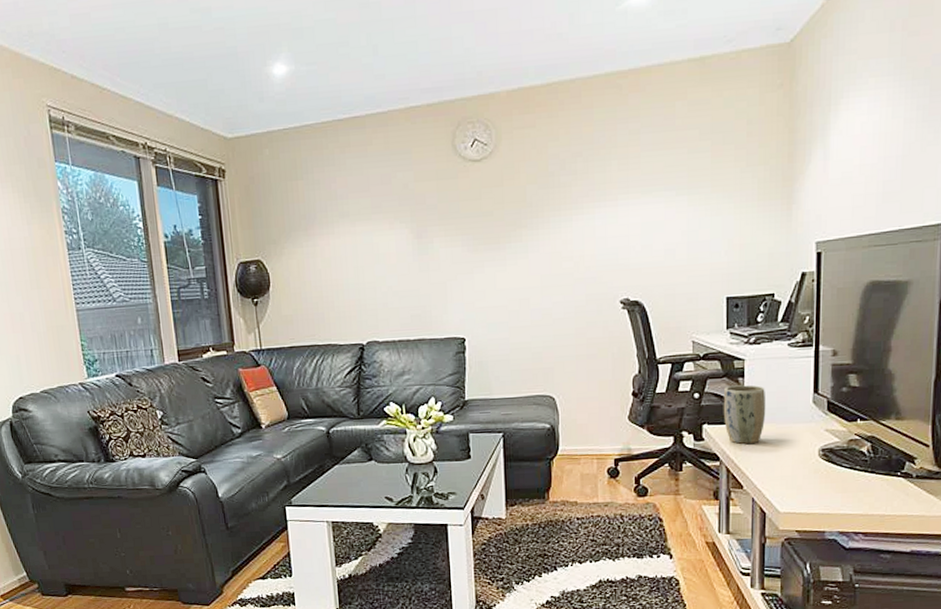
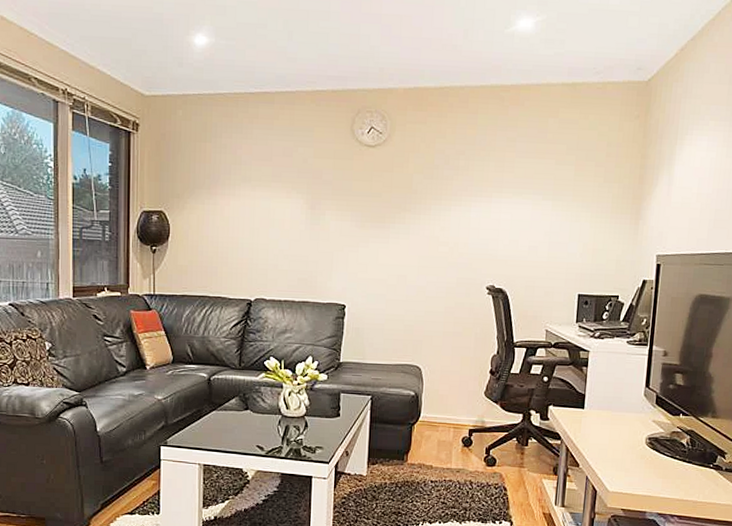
plant pot: present [723,384,766,444] -> none [567,373,605,427]

